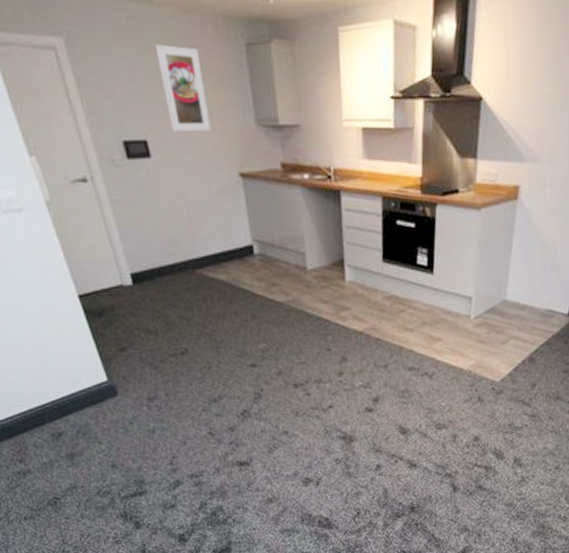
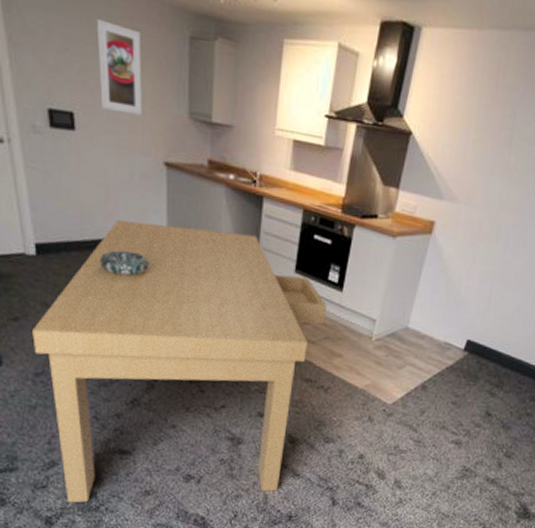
dining table: none [140,231,420,519] -> present [32,219,327,503]
decorative bowl: none [192,267,240,292] -> present [100,250,149,276]

